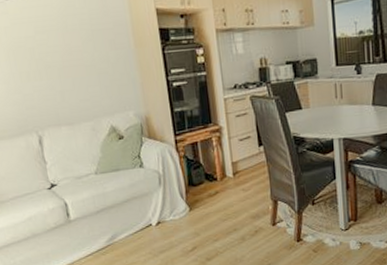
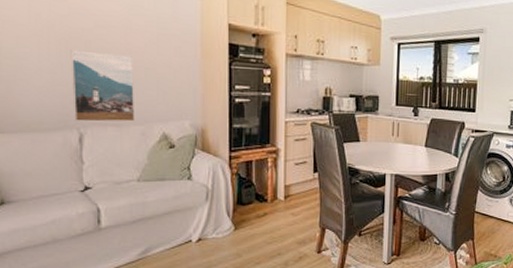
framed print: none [18,56,85,125] -> present [70,50,135,122]

